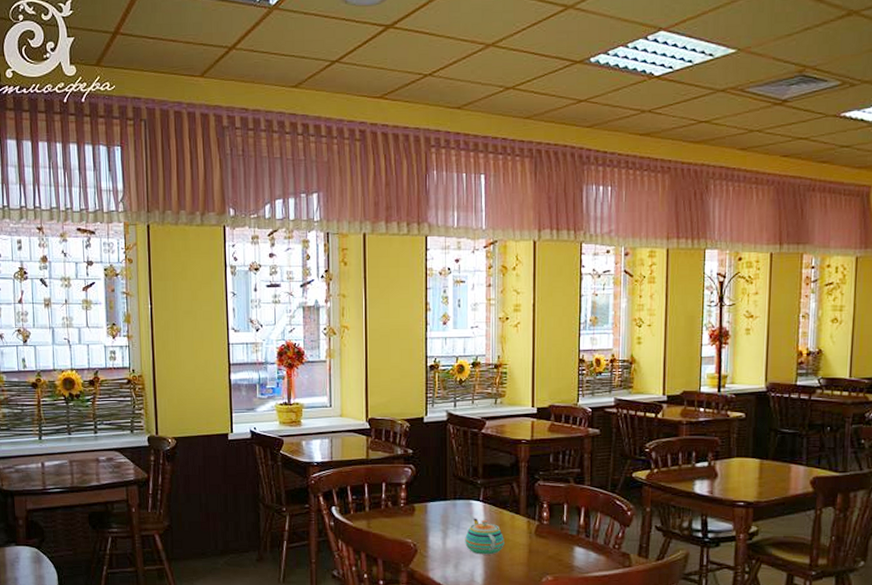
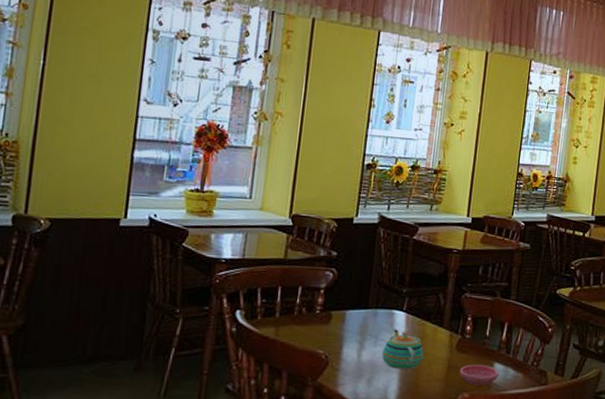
saucer: none [541,548,581,569] -> present [460,364,500,386]

